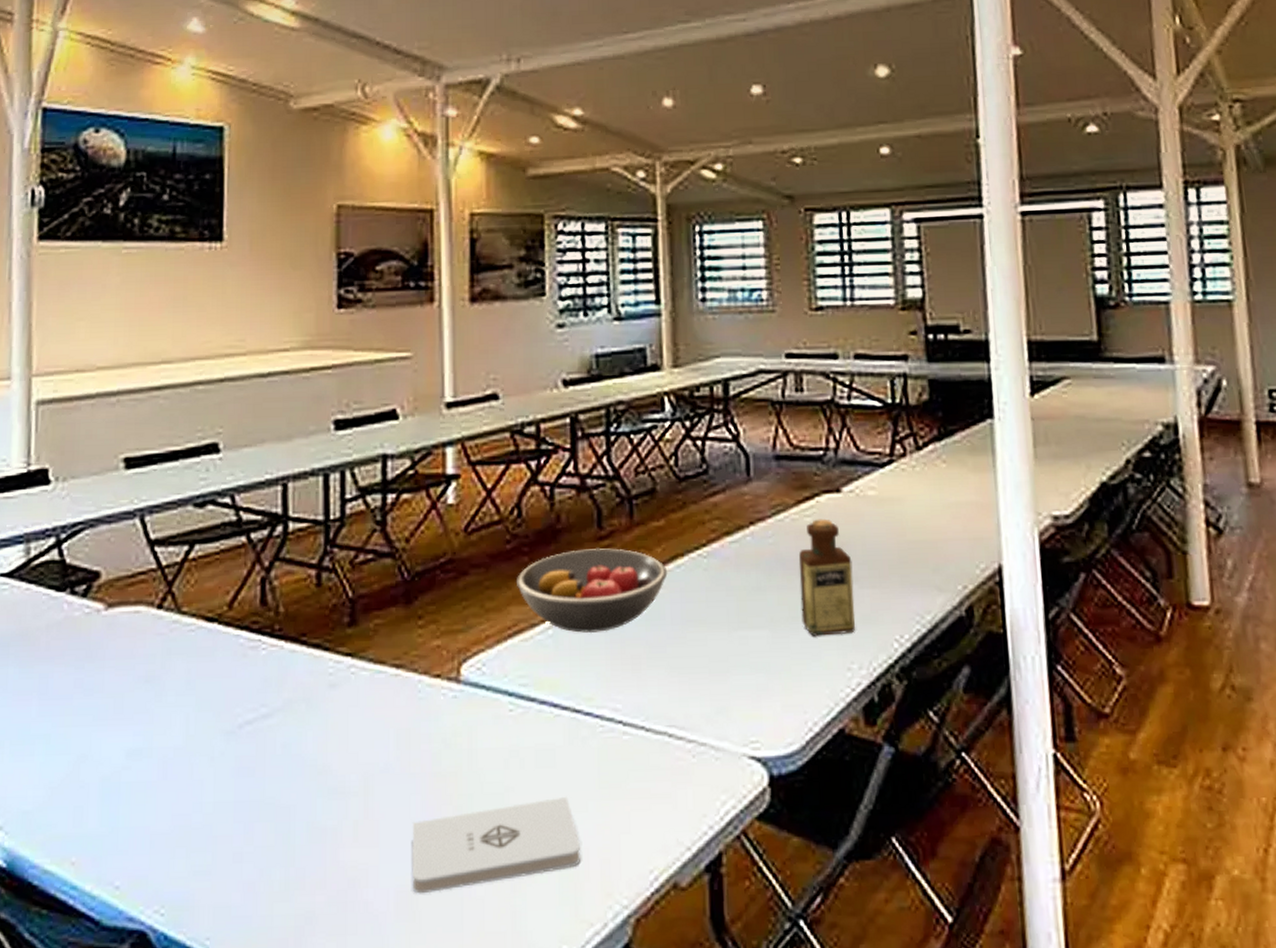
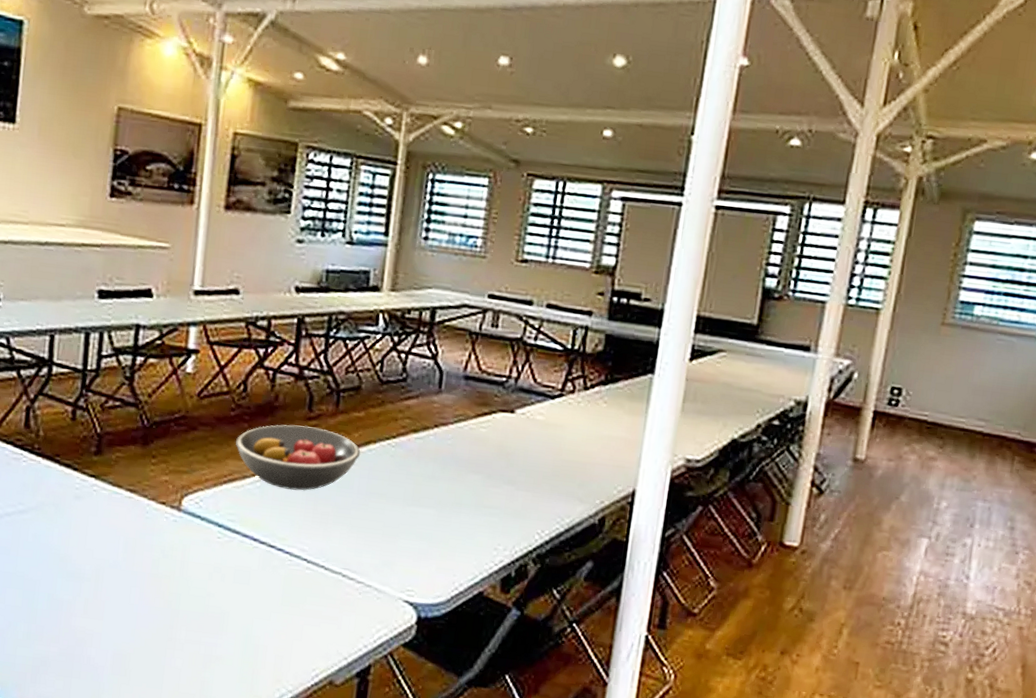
notepad: present [412,796,582,894] -> none [126,606,262,659]
bottle: present [798,518,856,636] -> none [464,431,514,523]

